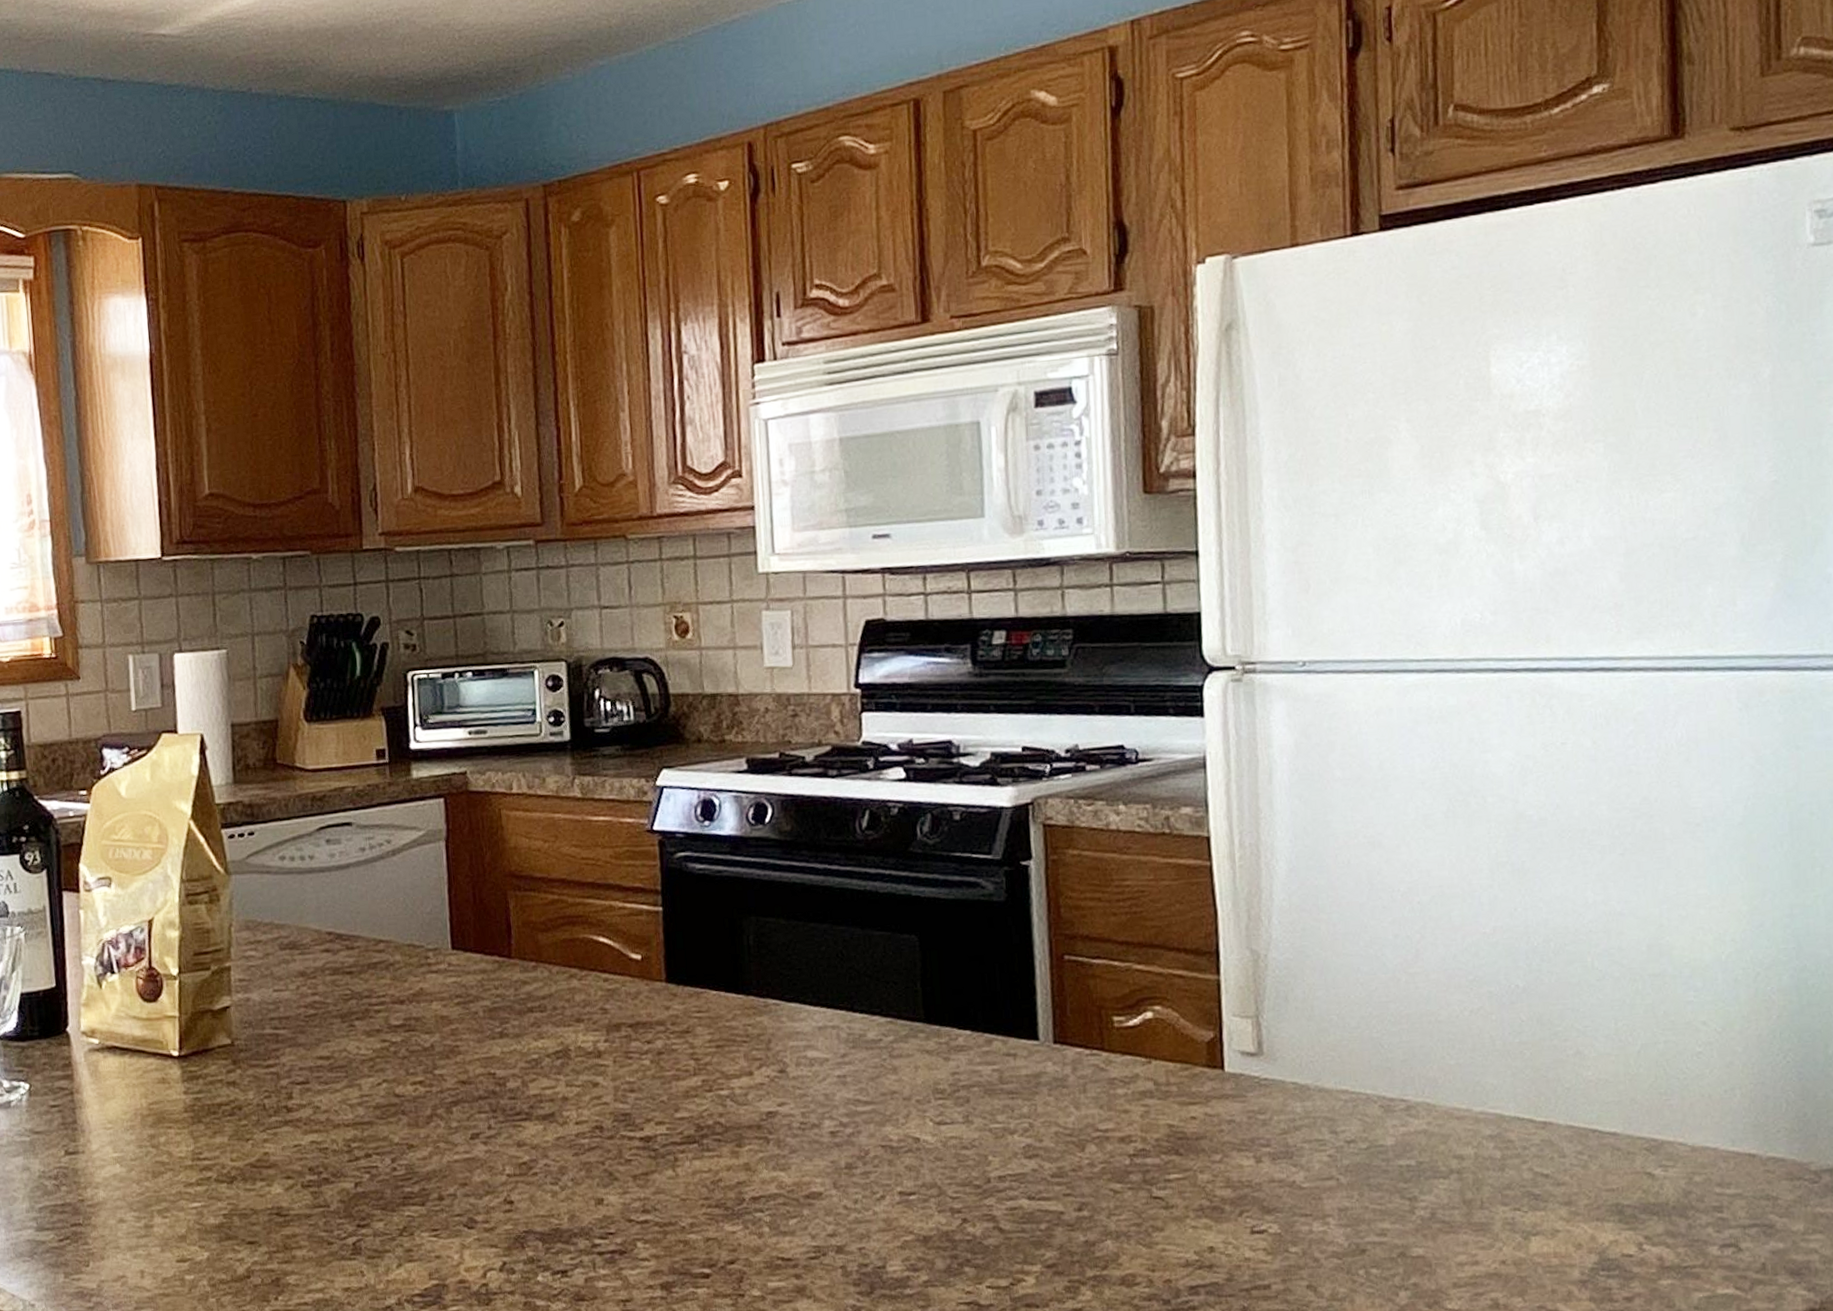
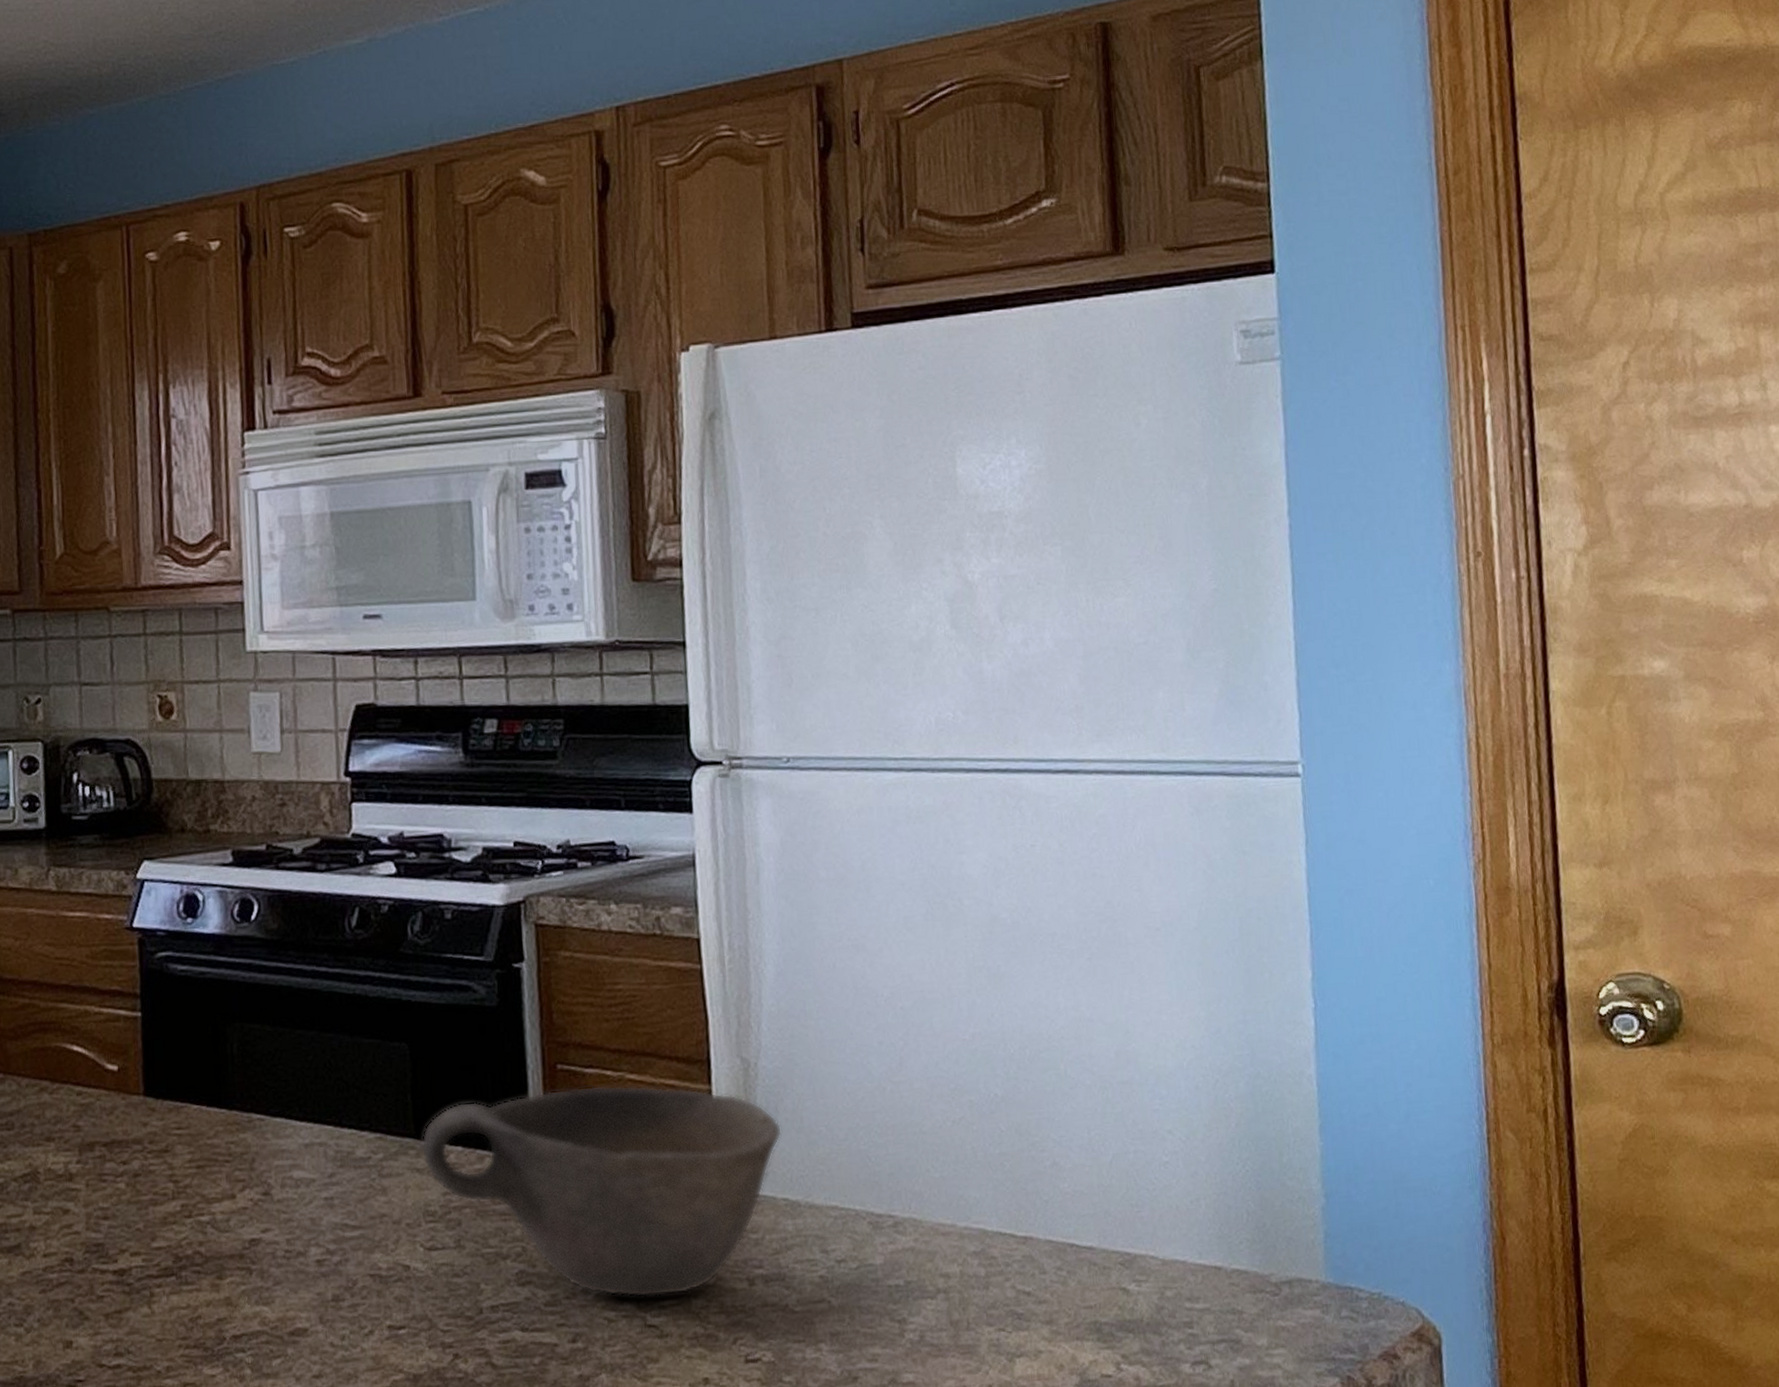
bowl: none [930,975,1292,1172] -> present [421,1085,783,1298]

